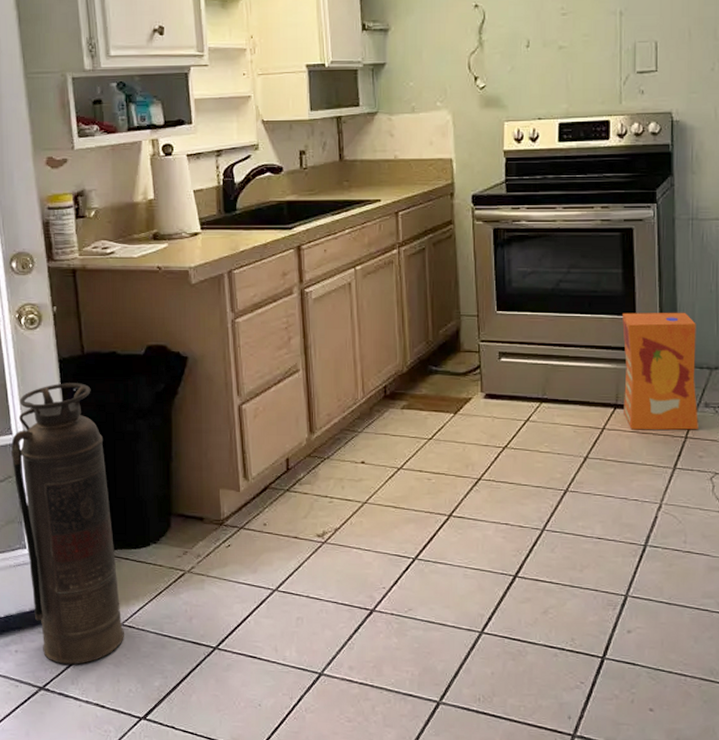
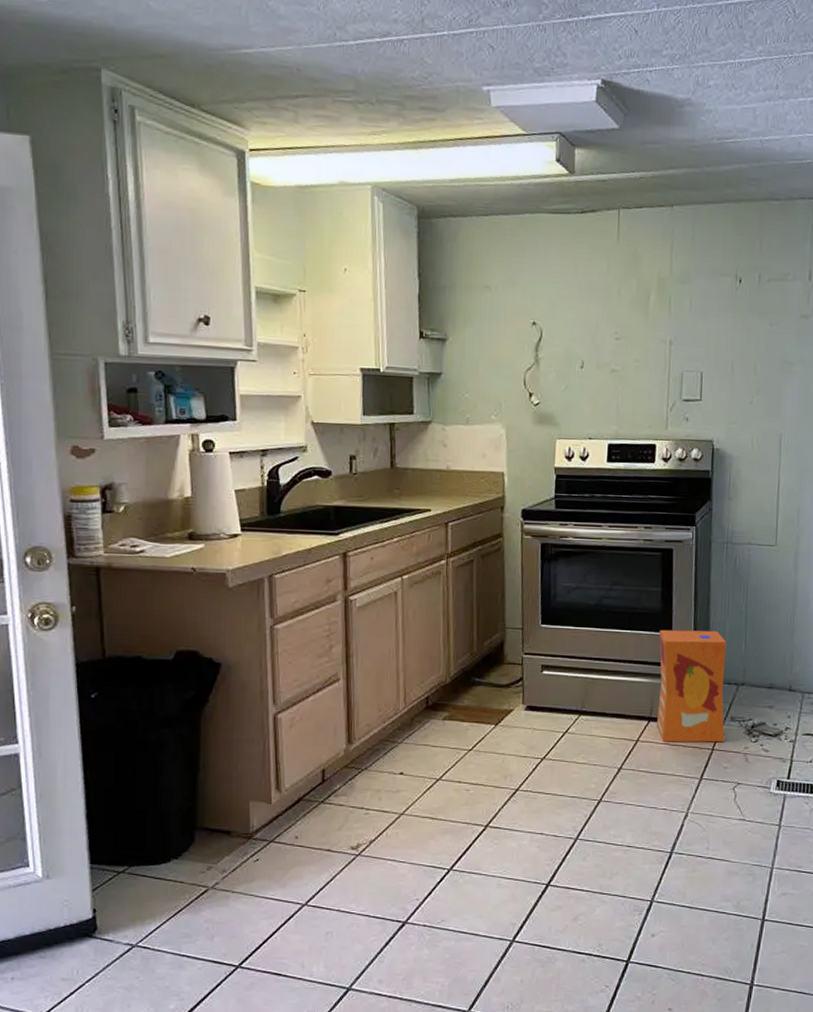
fire extinguisher: present [10,383,124,665] -> none [15,688,138,991]

